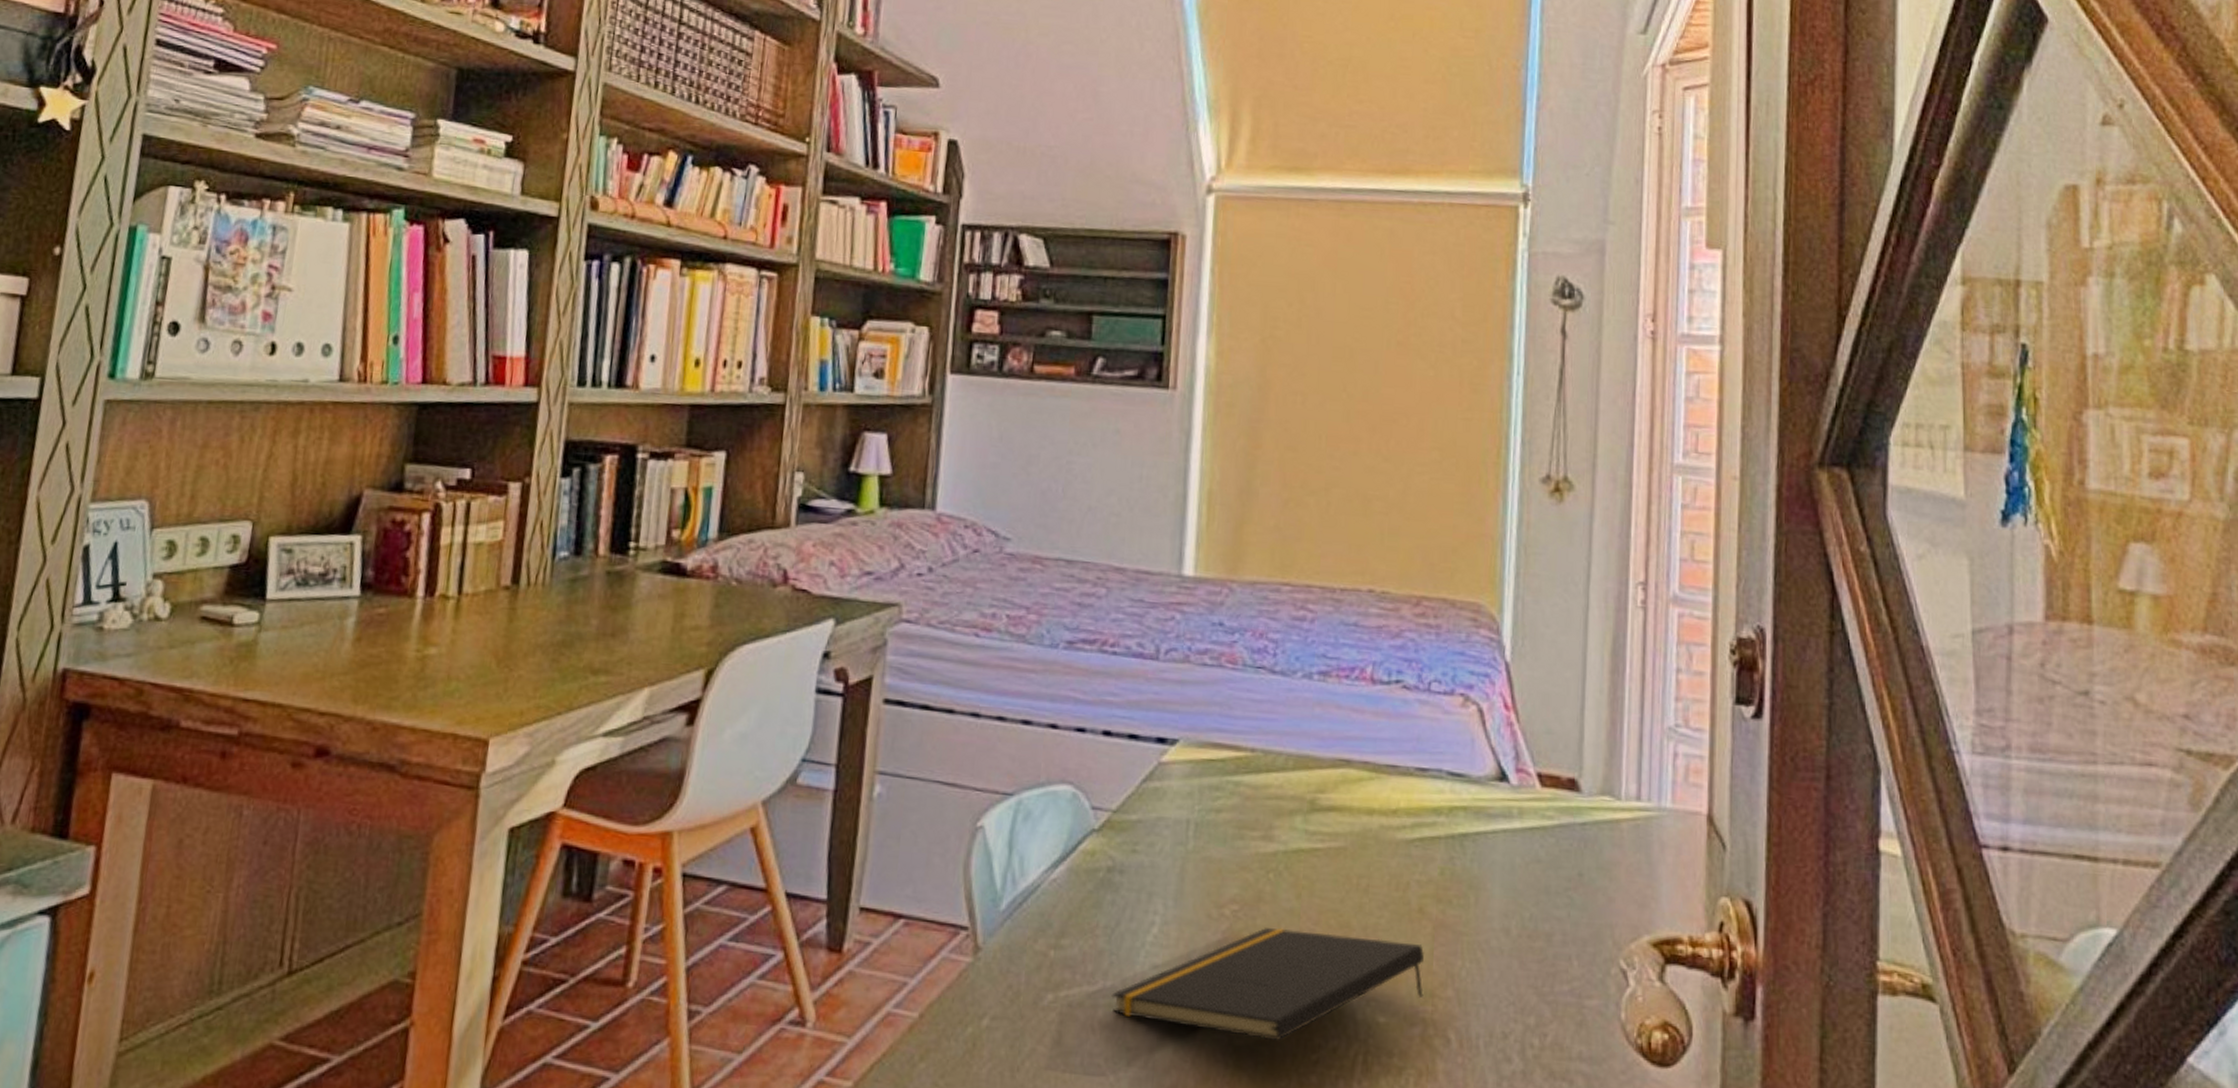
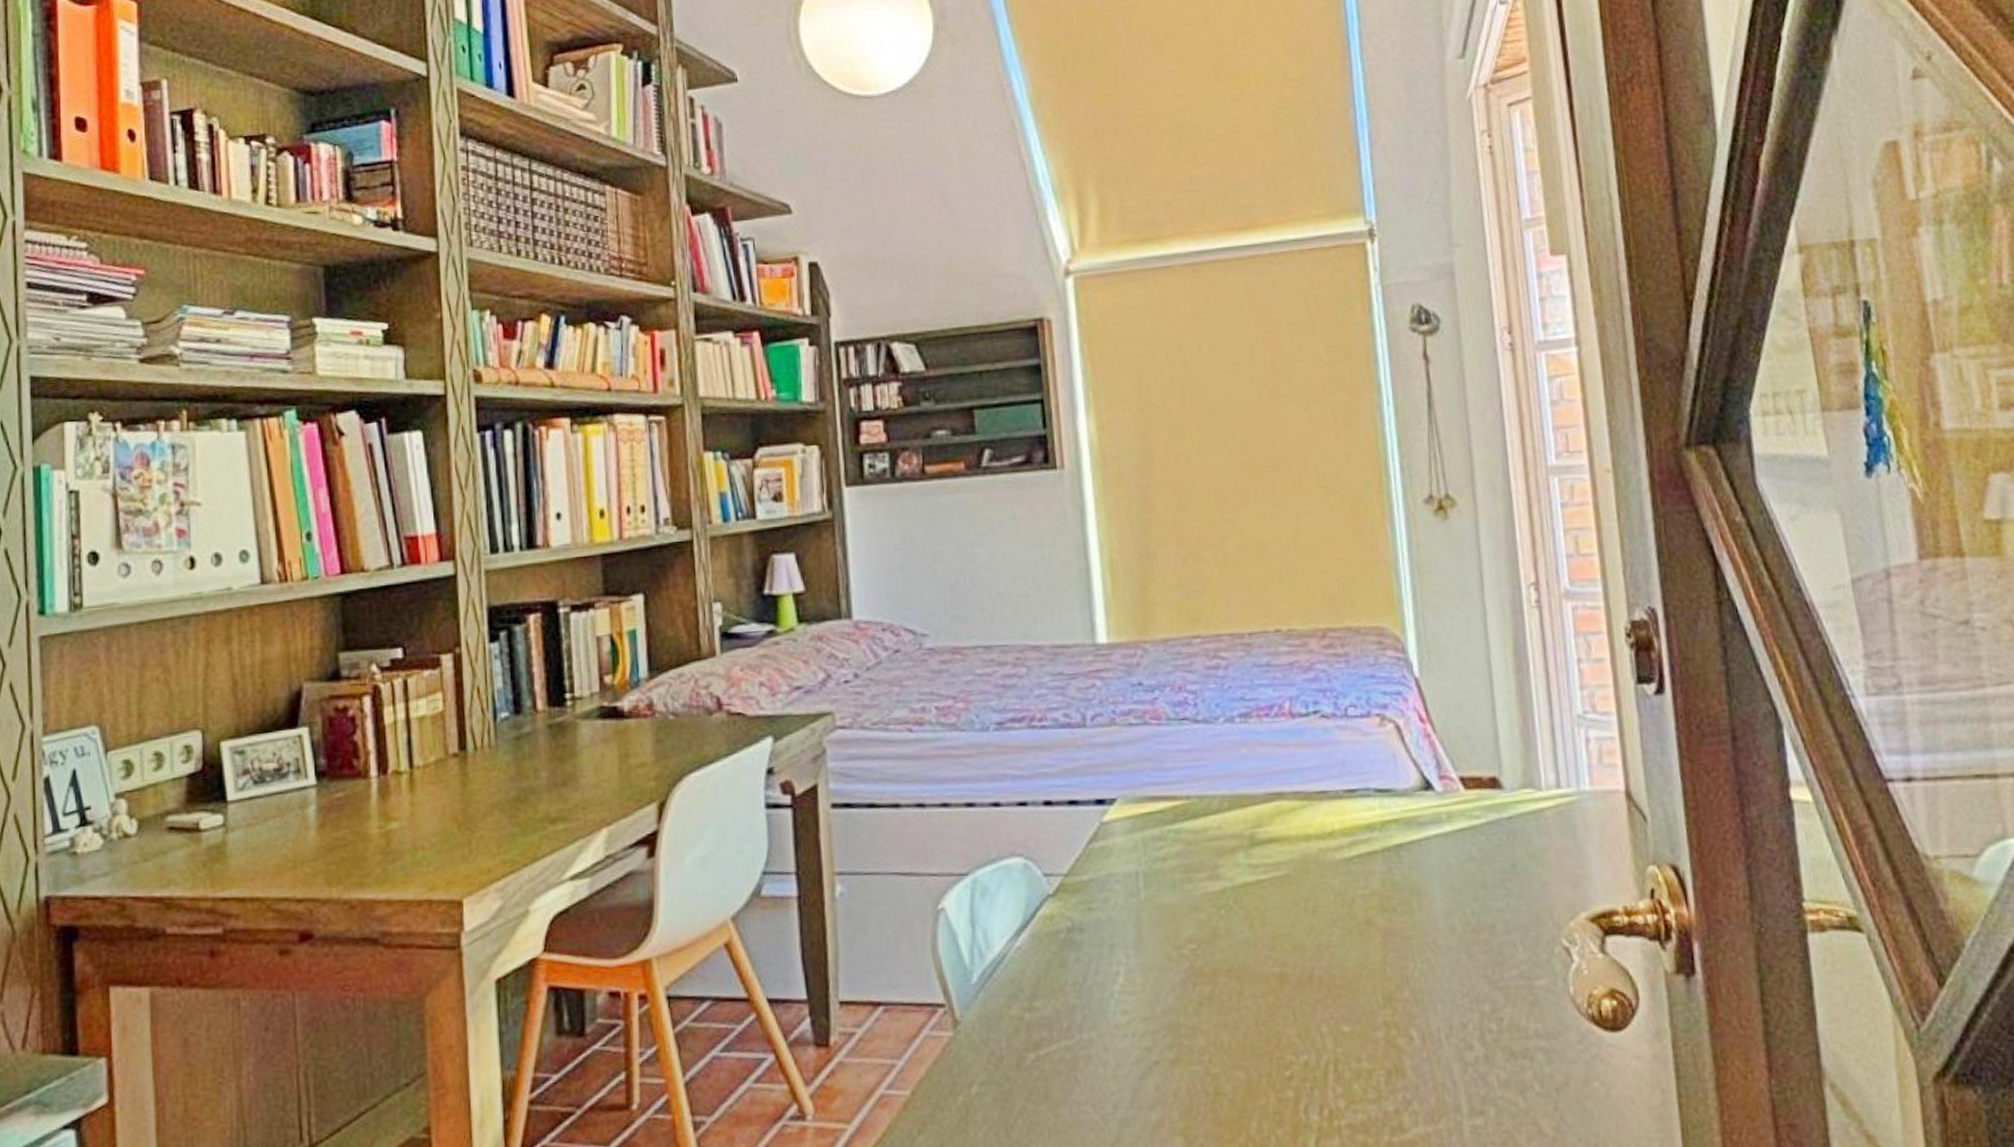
notepad: present [1111,928,1424,1042] -> none [1089,954,1382,1065]

